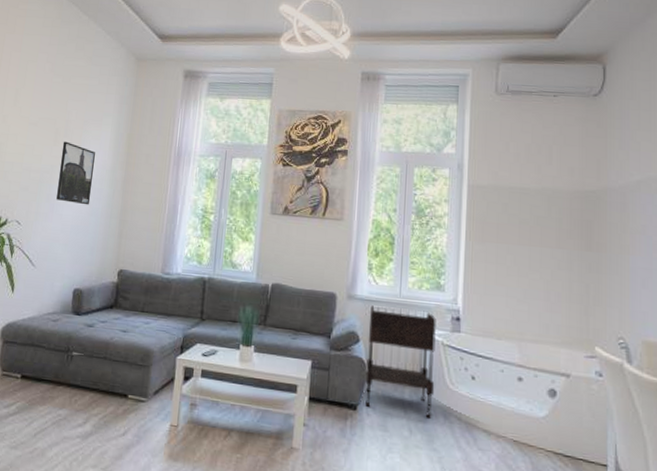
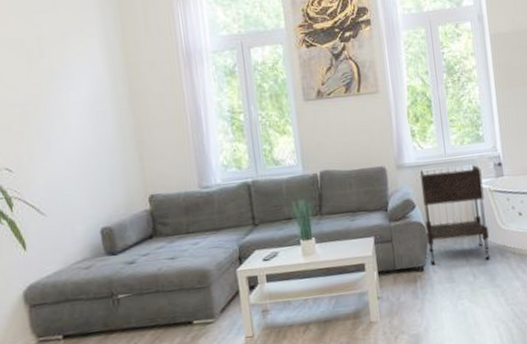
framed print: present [56,141,95,205] -> none [40,63,95,134]

